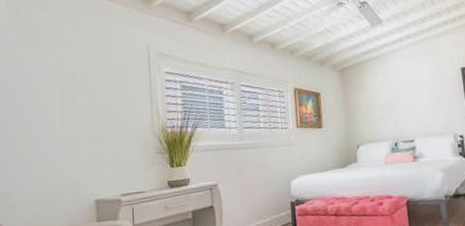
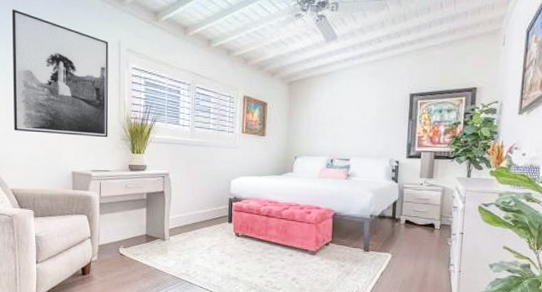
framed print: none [13,22,140,161] -> present [12,9,109,138]

